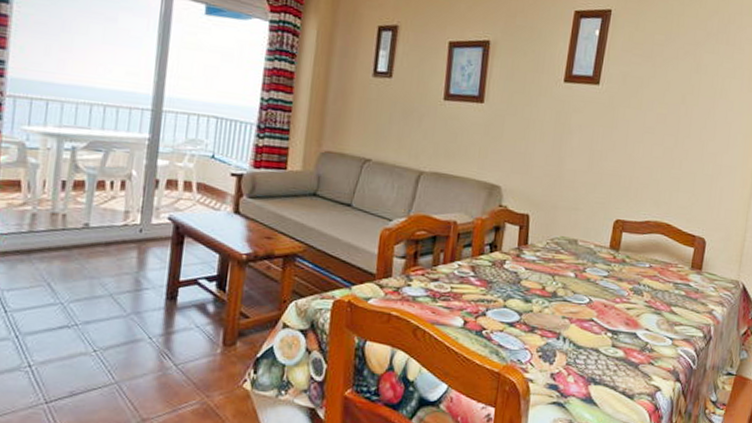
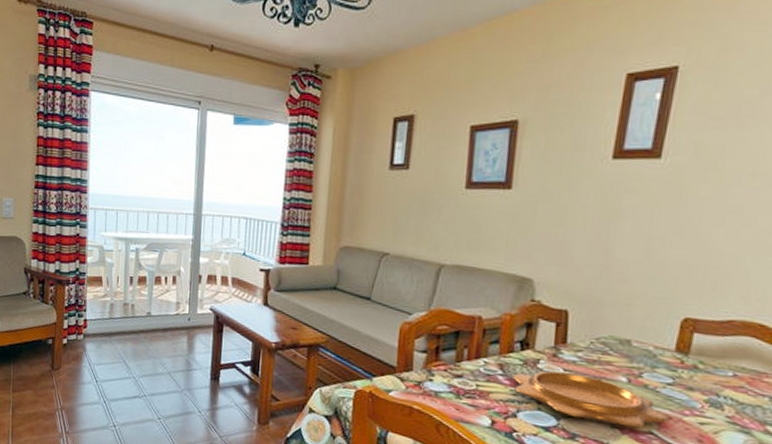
decorative bowl: none [483,270,607,317] -> present [513,370,671,428]

